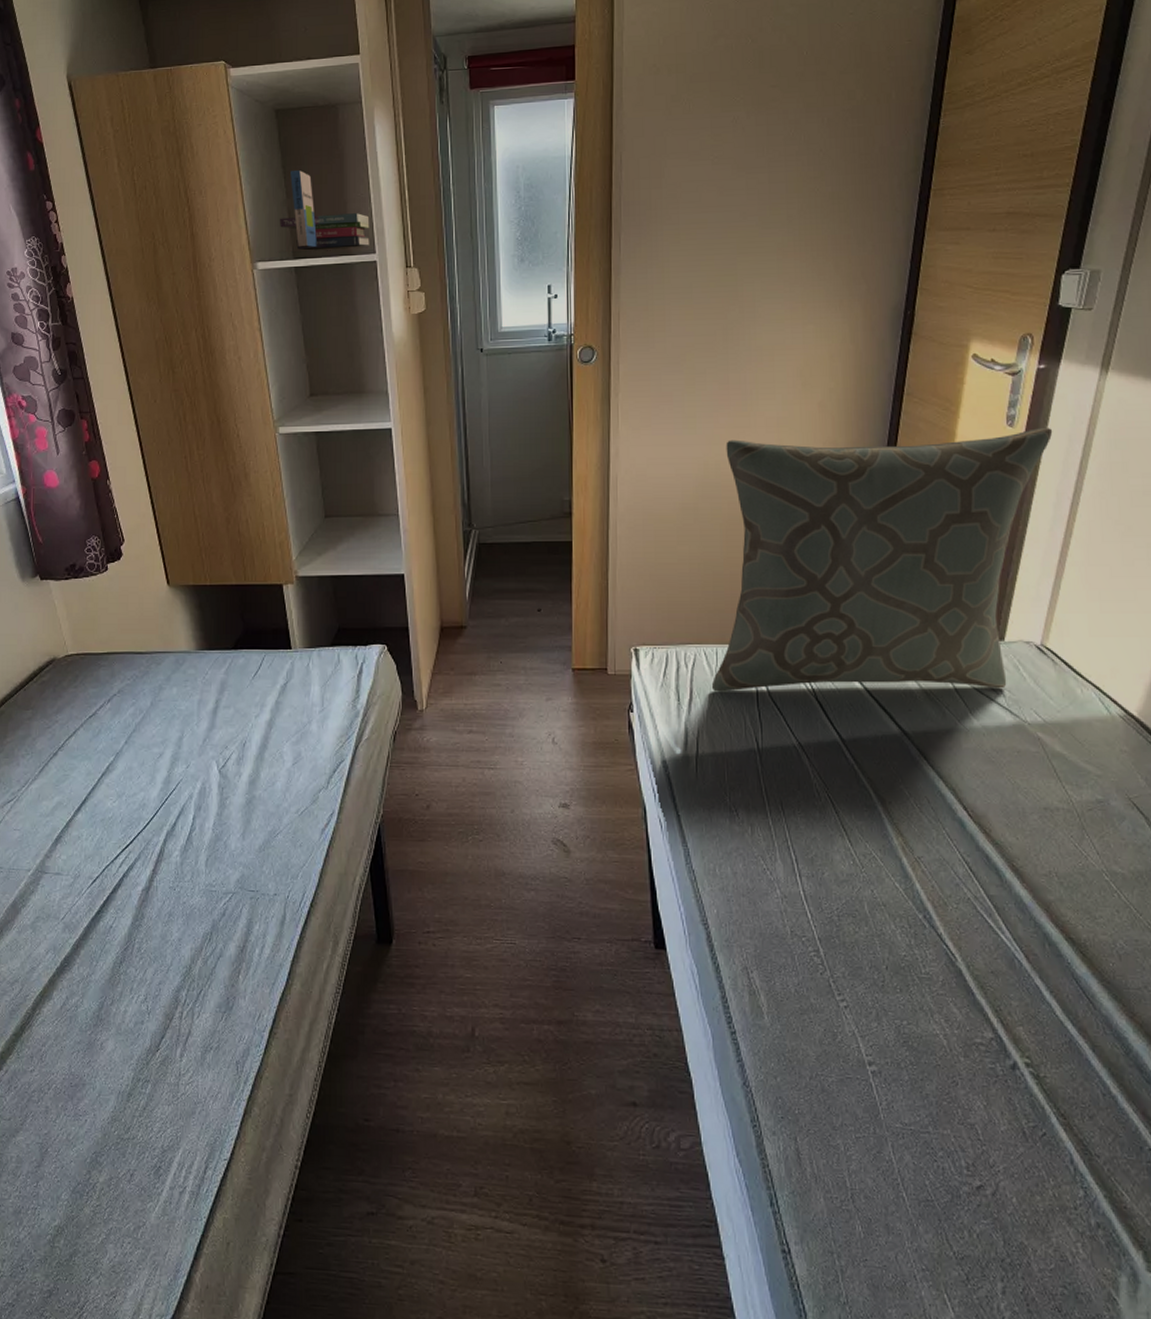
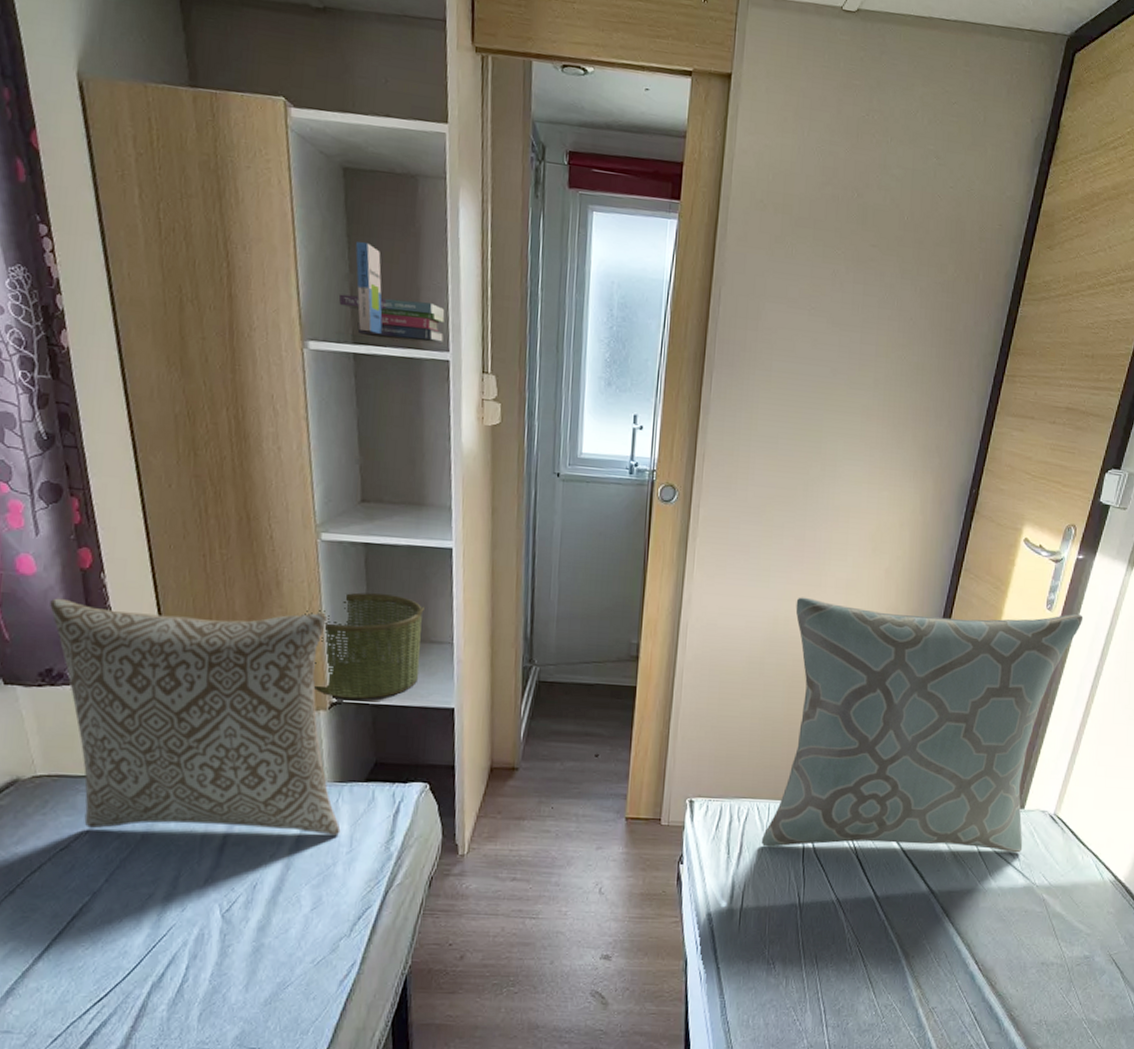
pillow: none [70,498,313,698] -> present [50,598,341,836]
basket: none [263,476,371,573] -> present [297,592,424,700]

